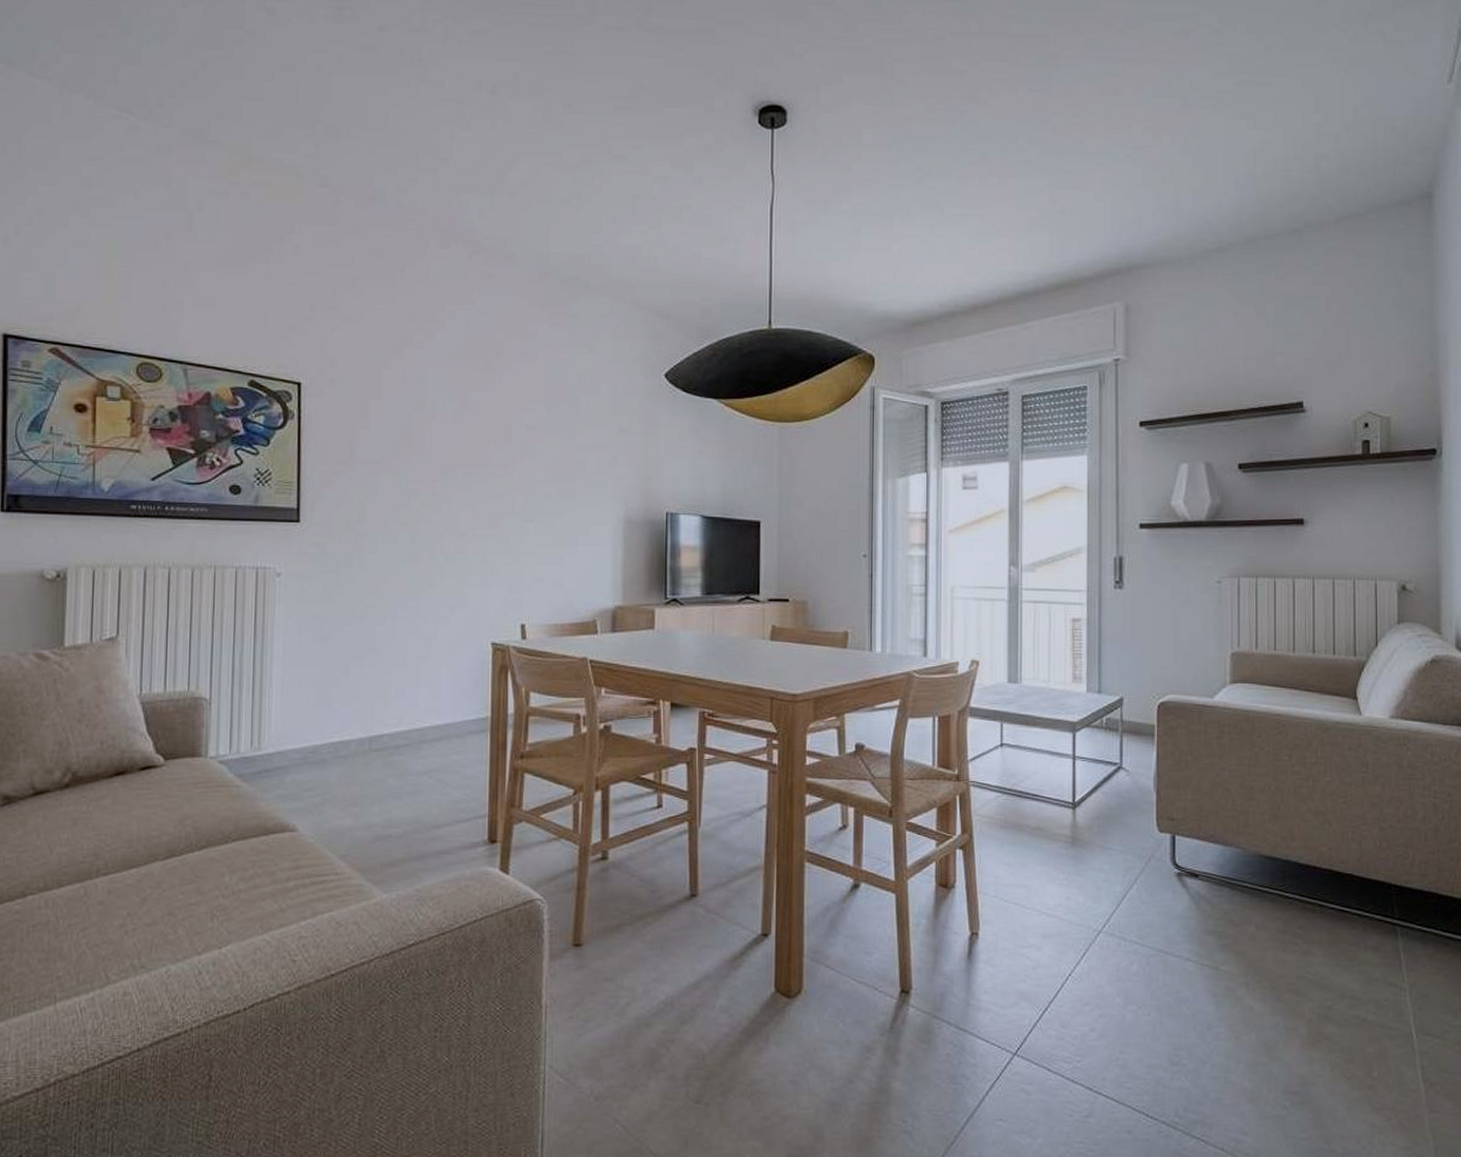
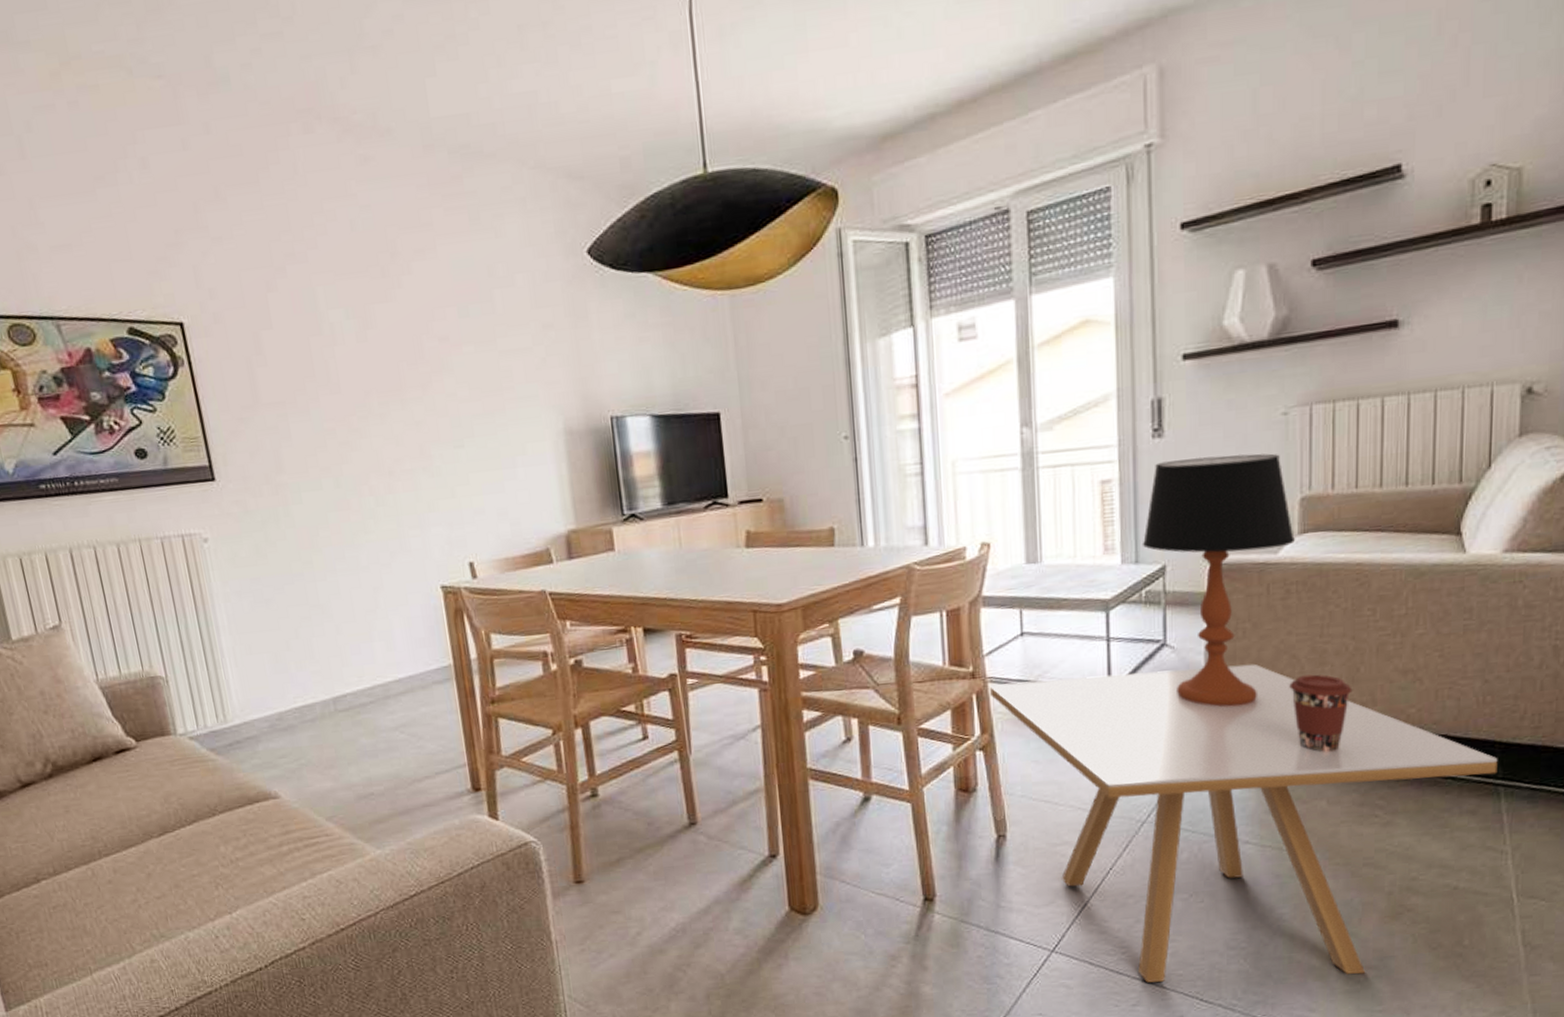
side table: none [972,789,1394,1100] -> present [990,663,1498,983]
table lamp: none [1104,609,1227,830] -> present [1142,453,1295,707]
coffee cup: none [1223,808,1275,880] -> present [1289,674,1353,752]

